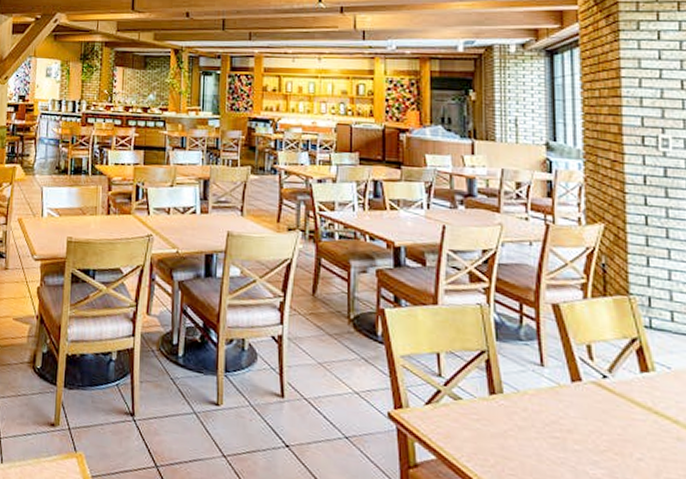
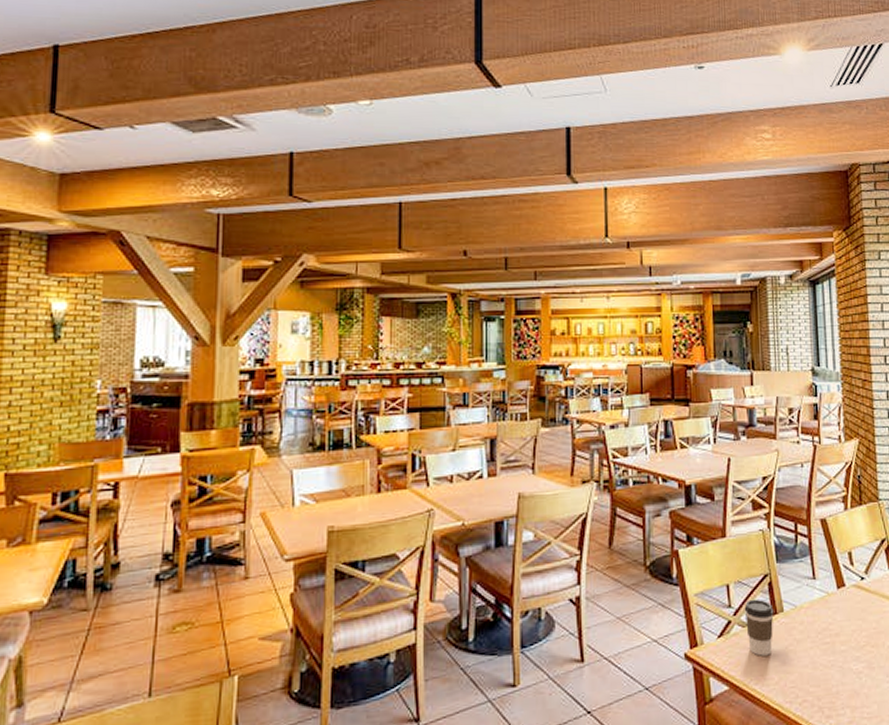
coffee cup: none [456,373,492,435] -> present [744,599,774,656]

